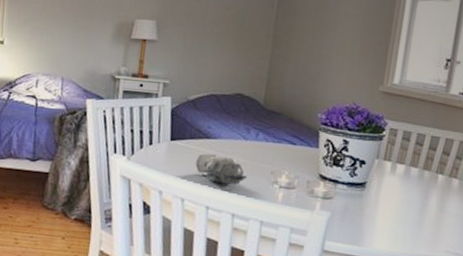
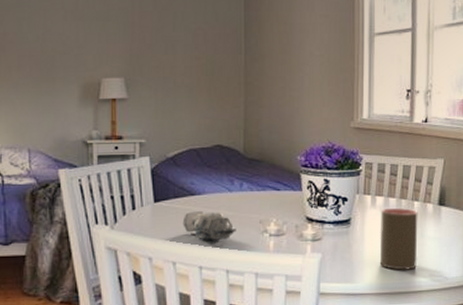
cup: none [391,176,441,243] -> present [379,207,418,270]

